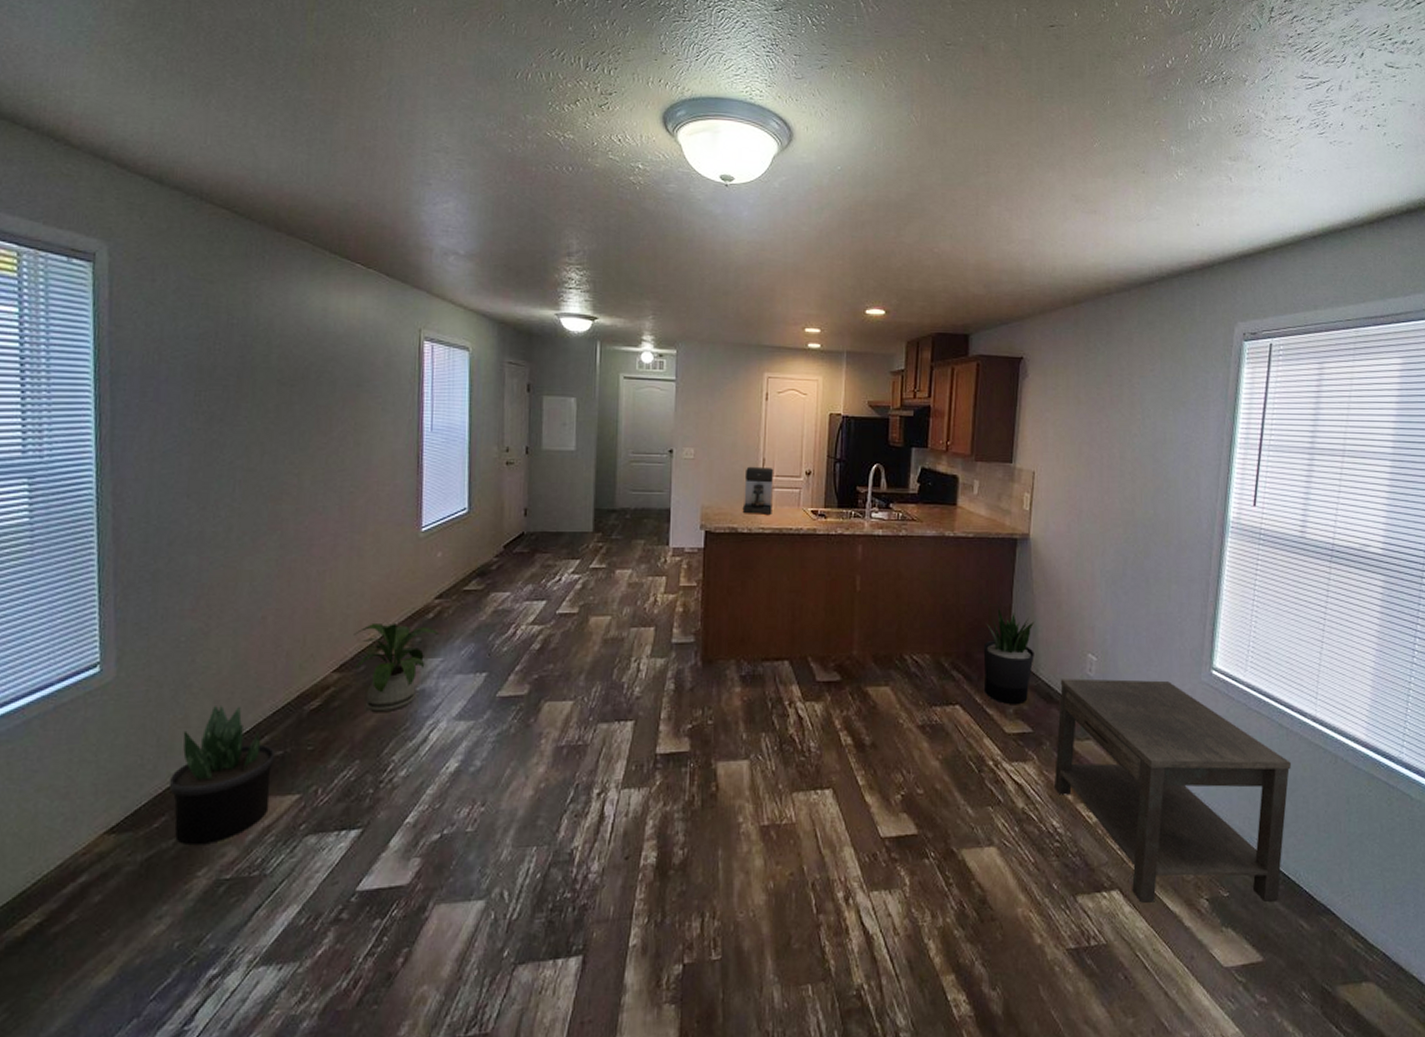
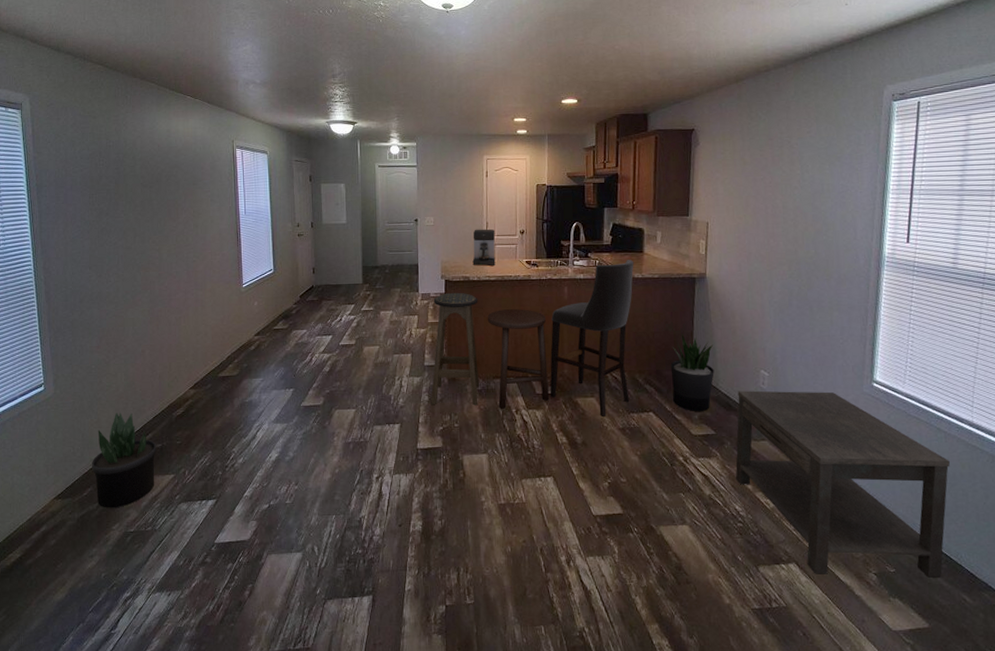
house plant: present [353,624,439,713] -> none [202,354,259,418]
stool: none [677,547,748,697] -> present [430,292,480,406]
bar stool: none [758,572,833,701] -> present [487,309,549,409]
bar stool: none [835,514,945,711] -> present [550,260,634,417]

